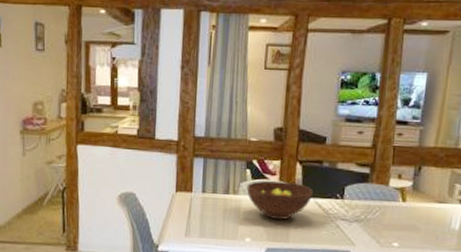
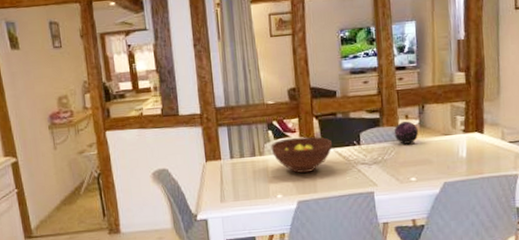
decorative orb: none [382,181,410,206] -> present [394,121,418,144]

